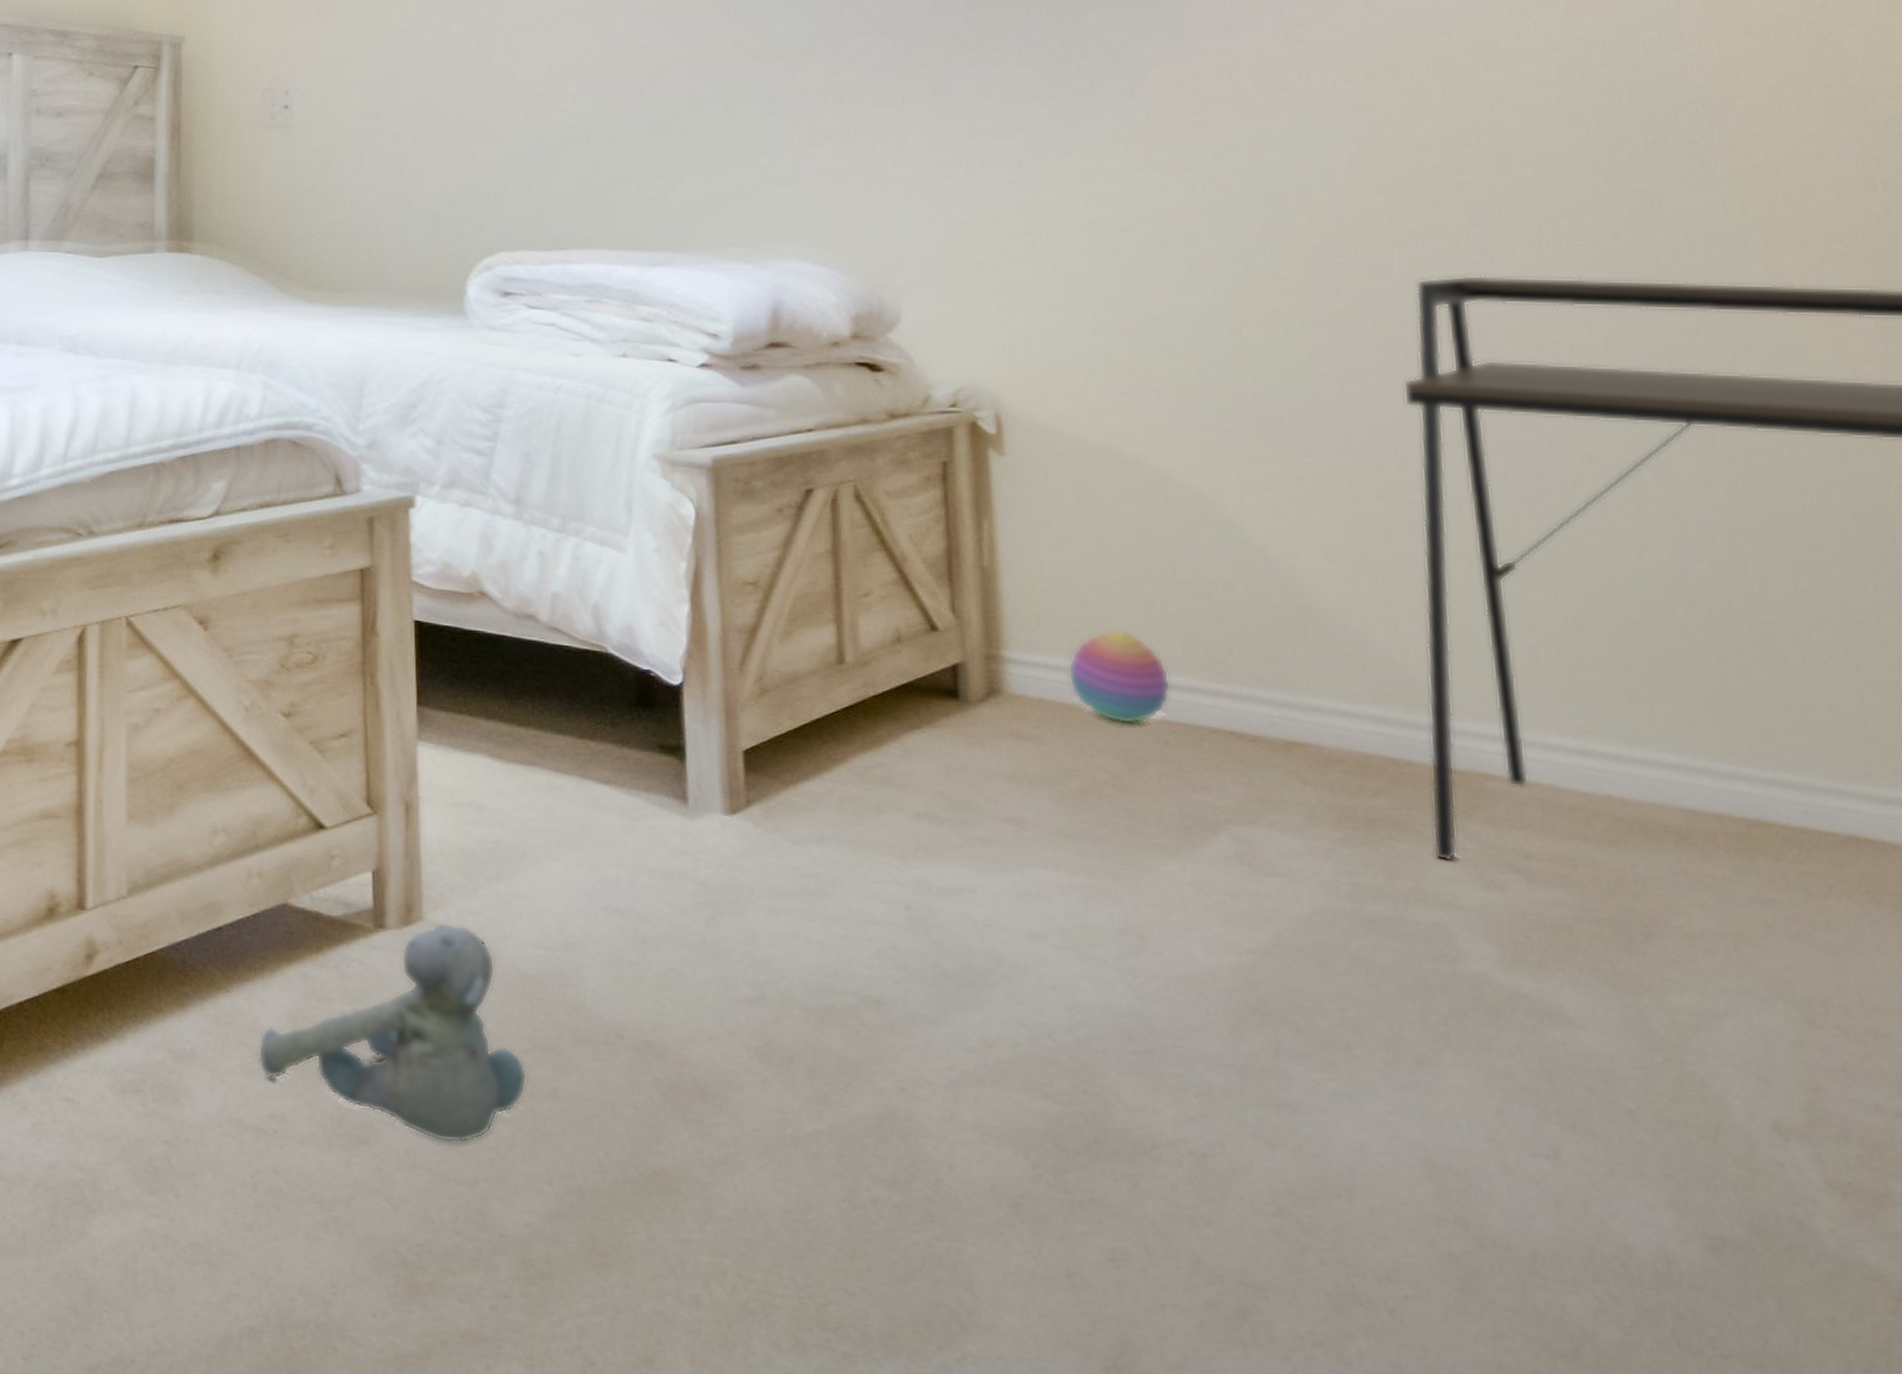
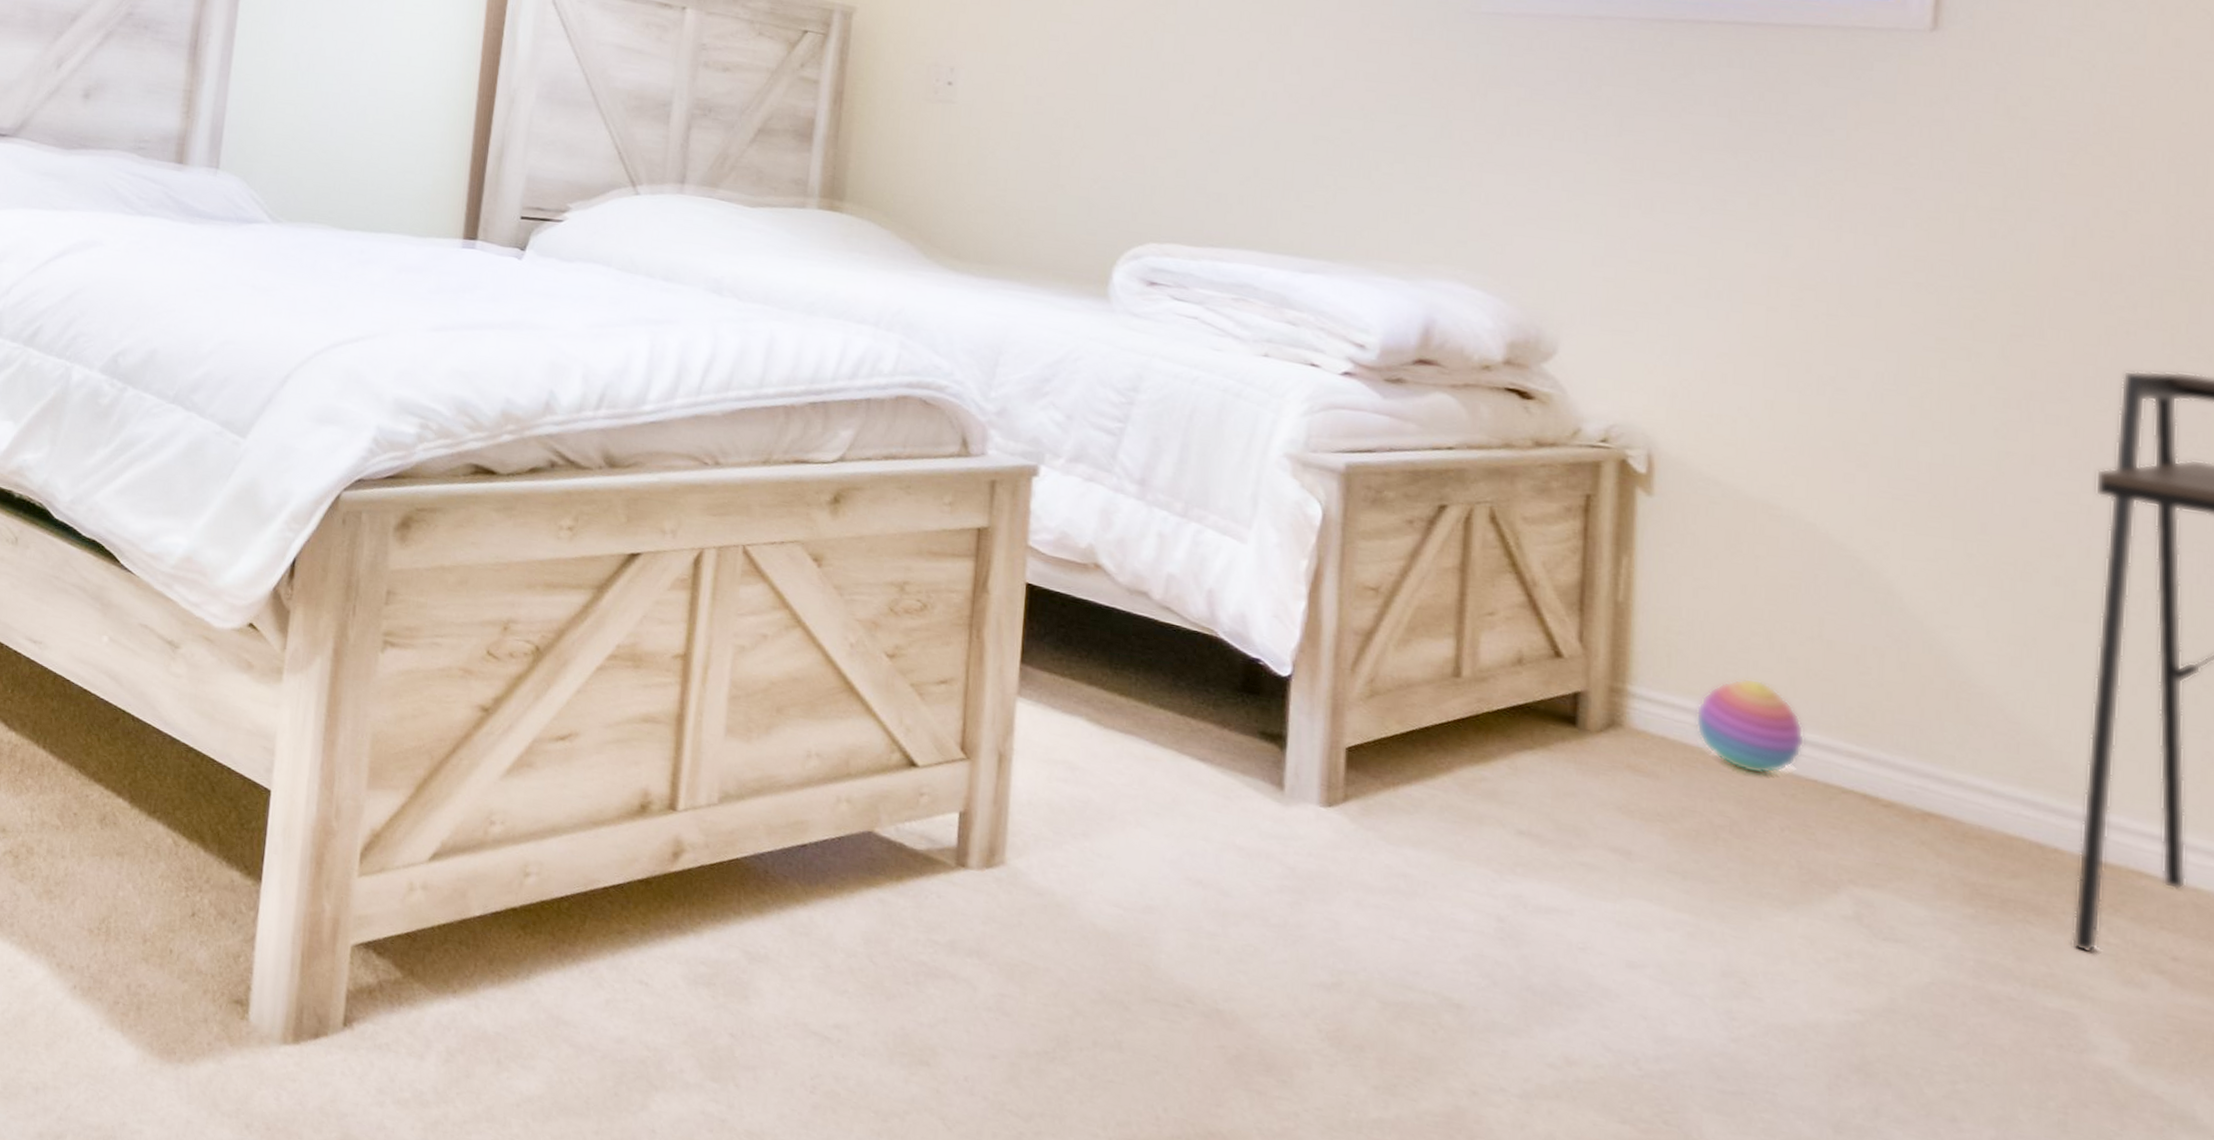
plush toy: present [257,922,527,1144] -> none [829,869,1093,1079]

